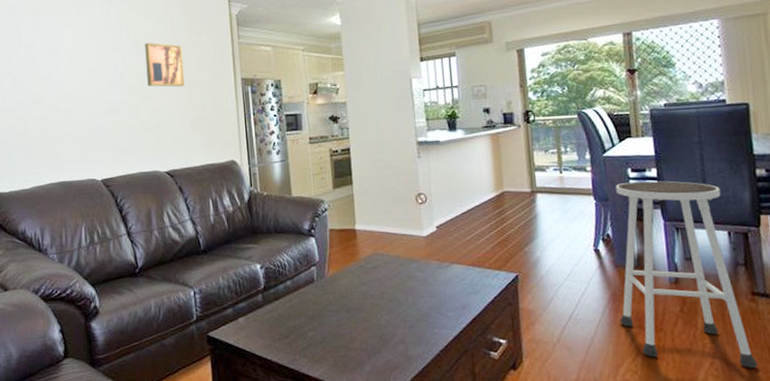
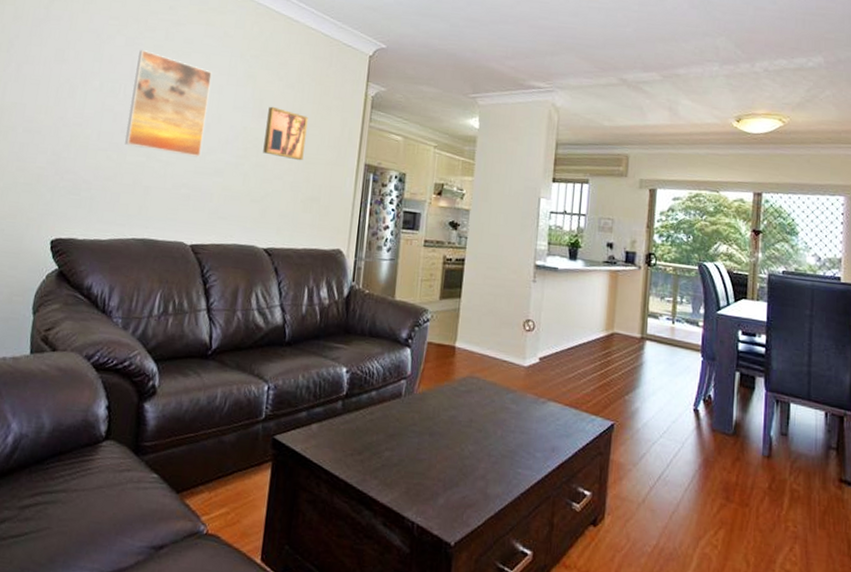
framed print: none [20,14,93,103] -> present [125,49,212,158]
stool: present [616,181,758,368] -> none [708,344,836,559]

